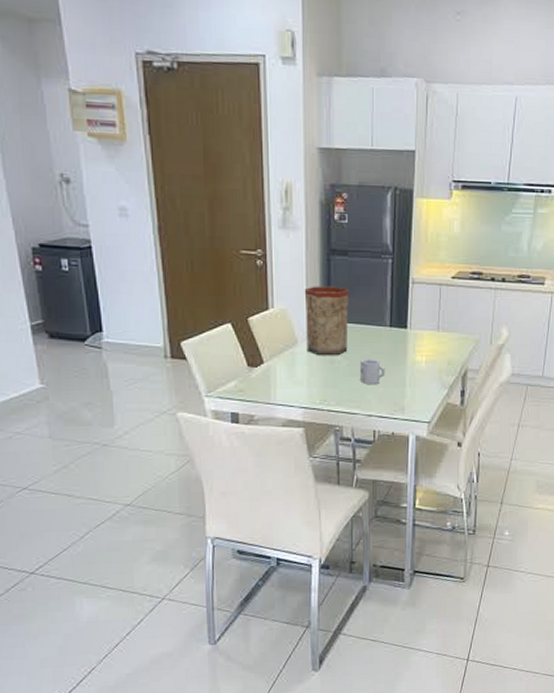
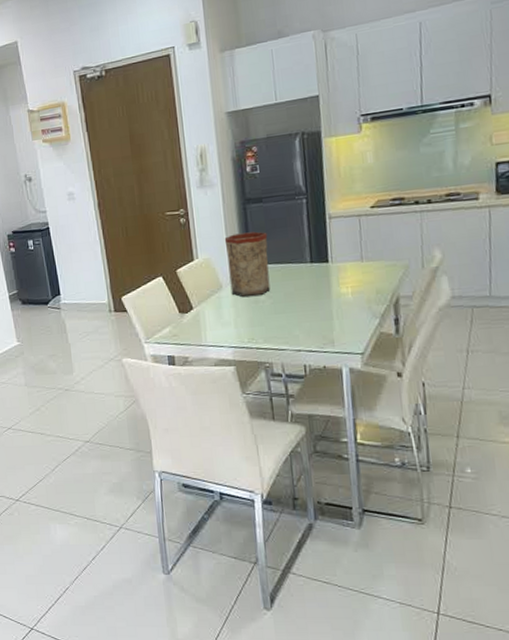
cup: present [359,359,385,384] -> none [284,295,311,320]

